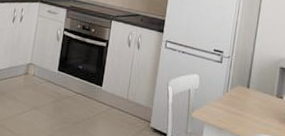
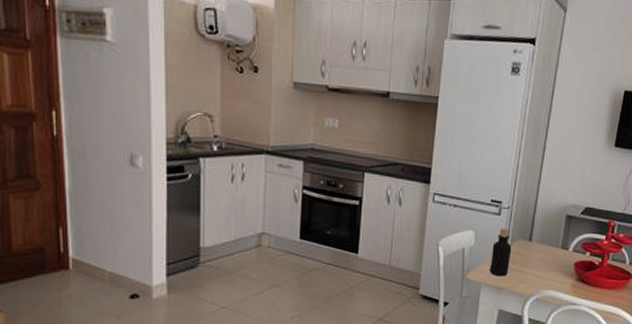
bottle: none [212,74,232,118] -> present [489,228,512,277]

